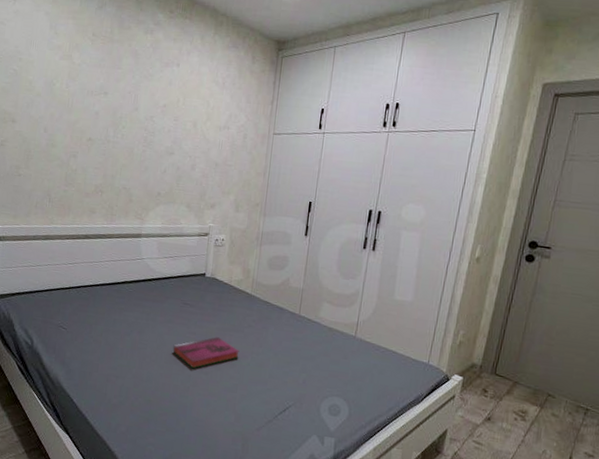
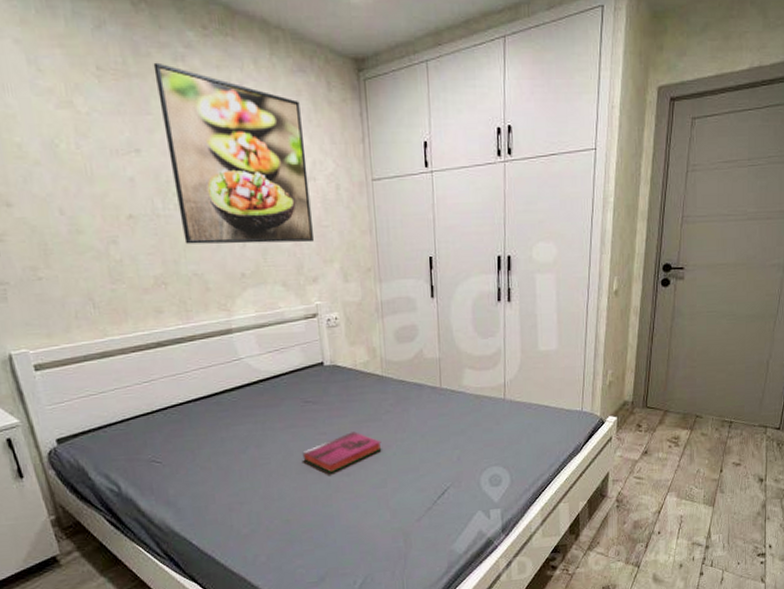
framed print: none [122,33,229,177] -> present [153,62,314,244]

